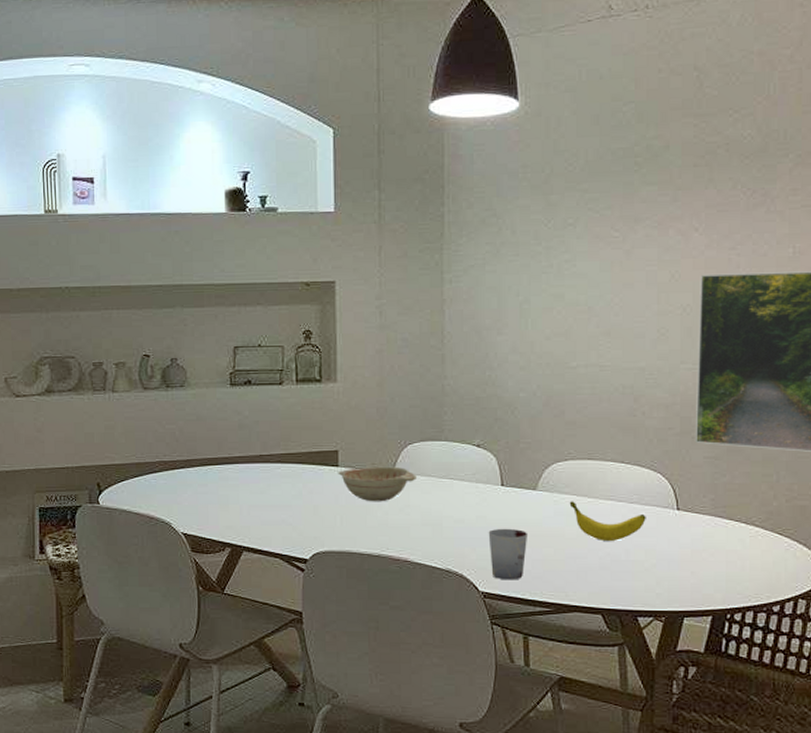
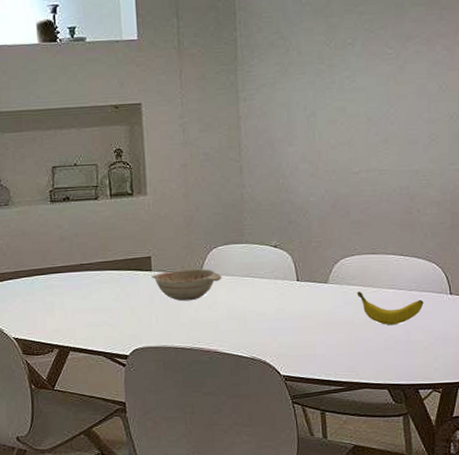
cup: present [488,528,529,580] -> none [287,318,322,364]

